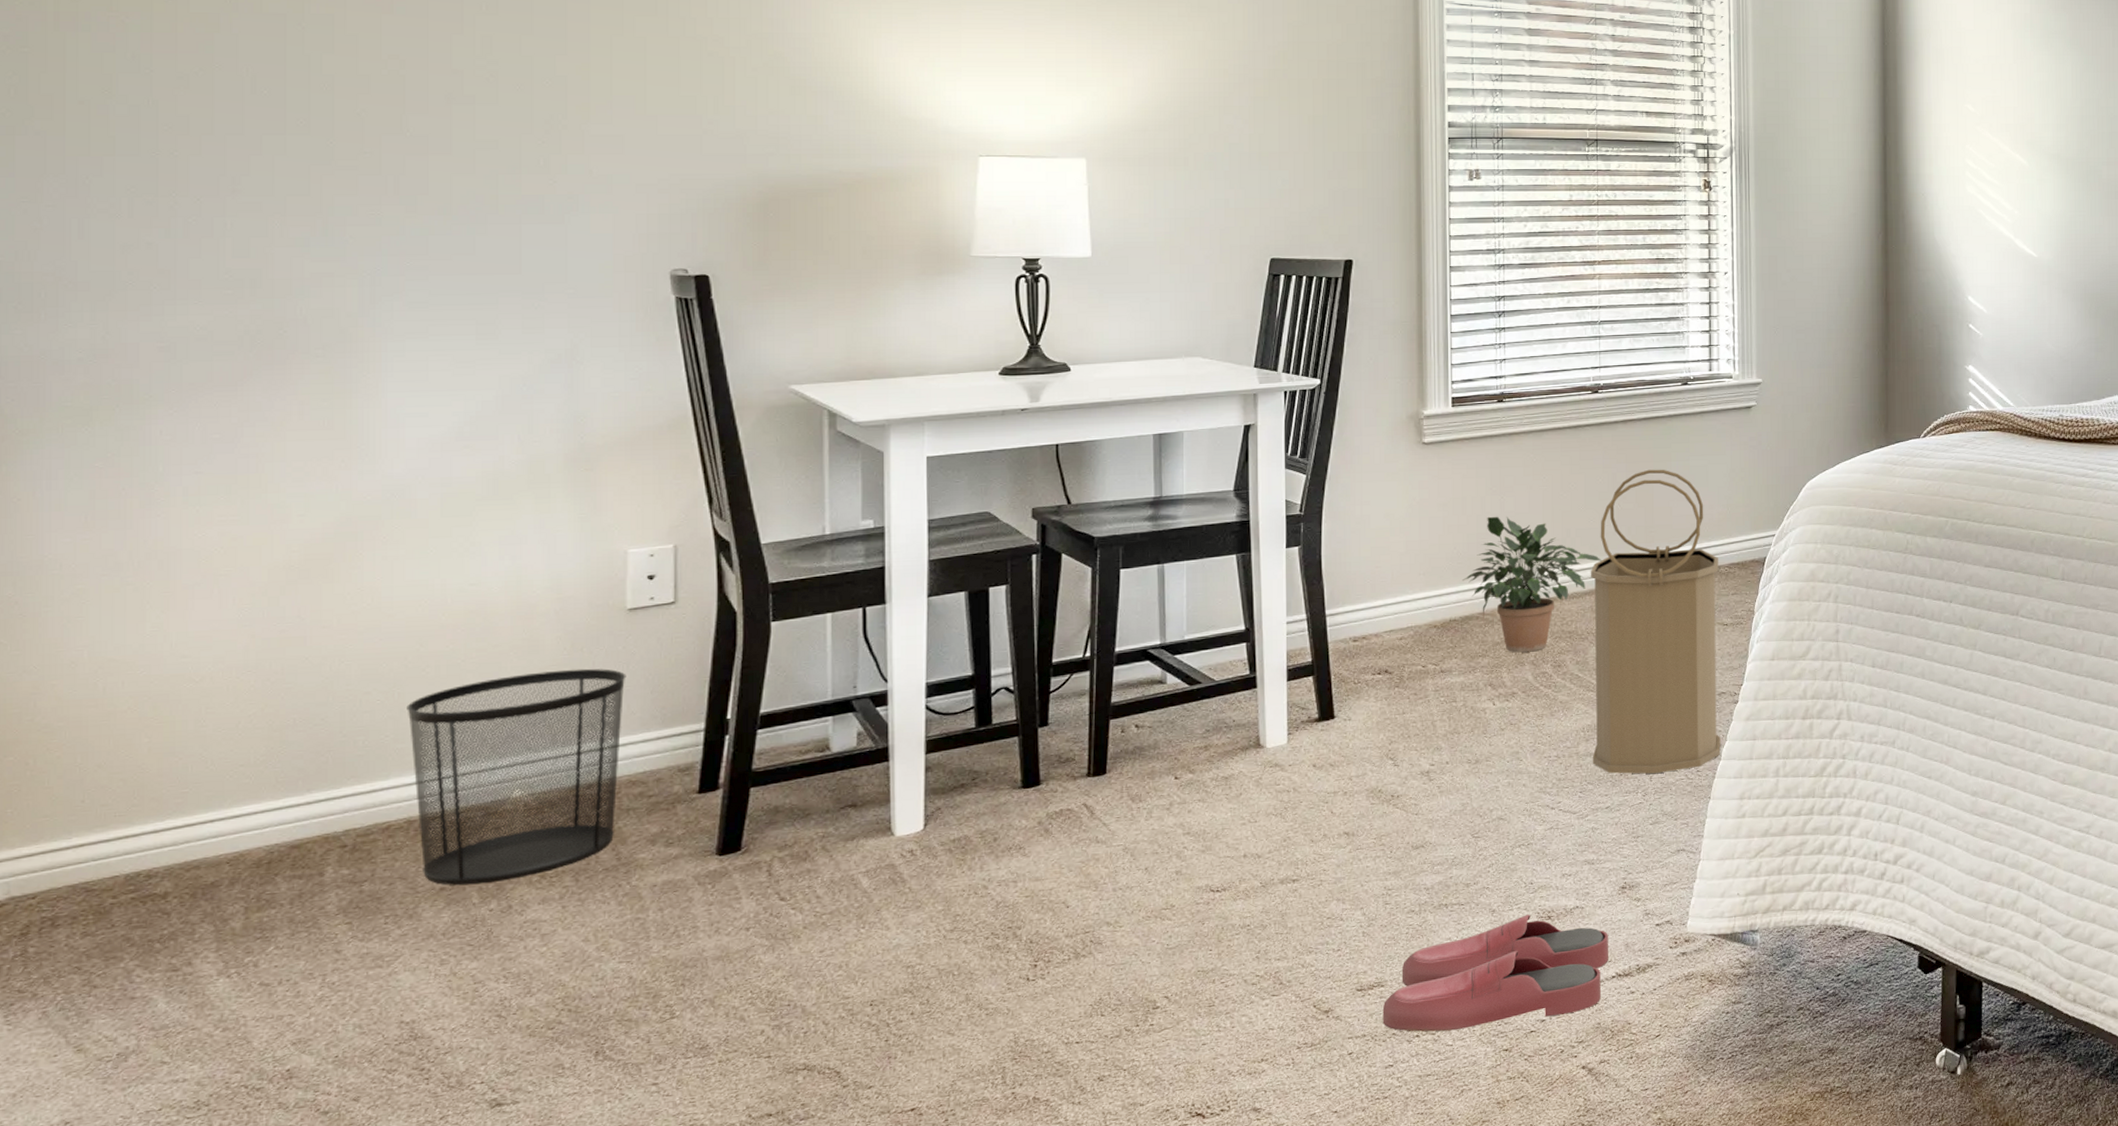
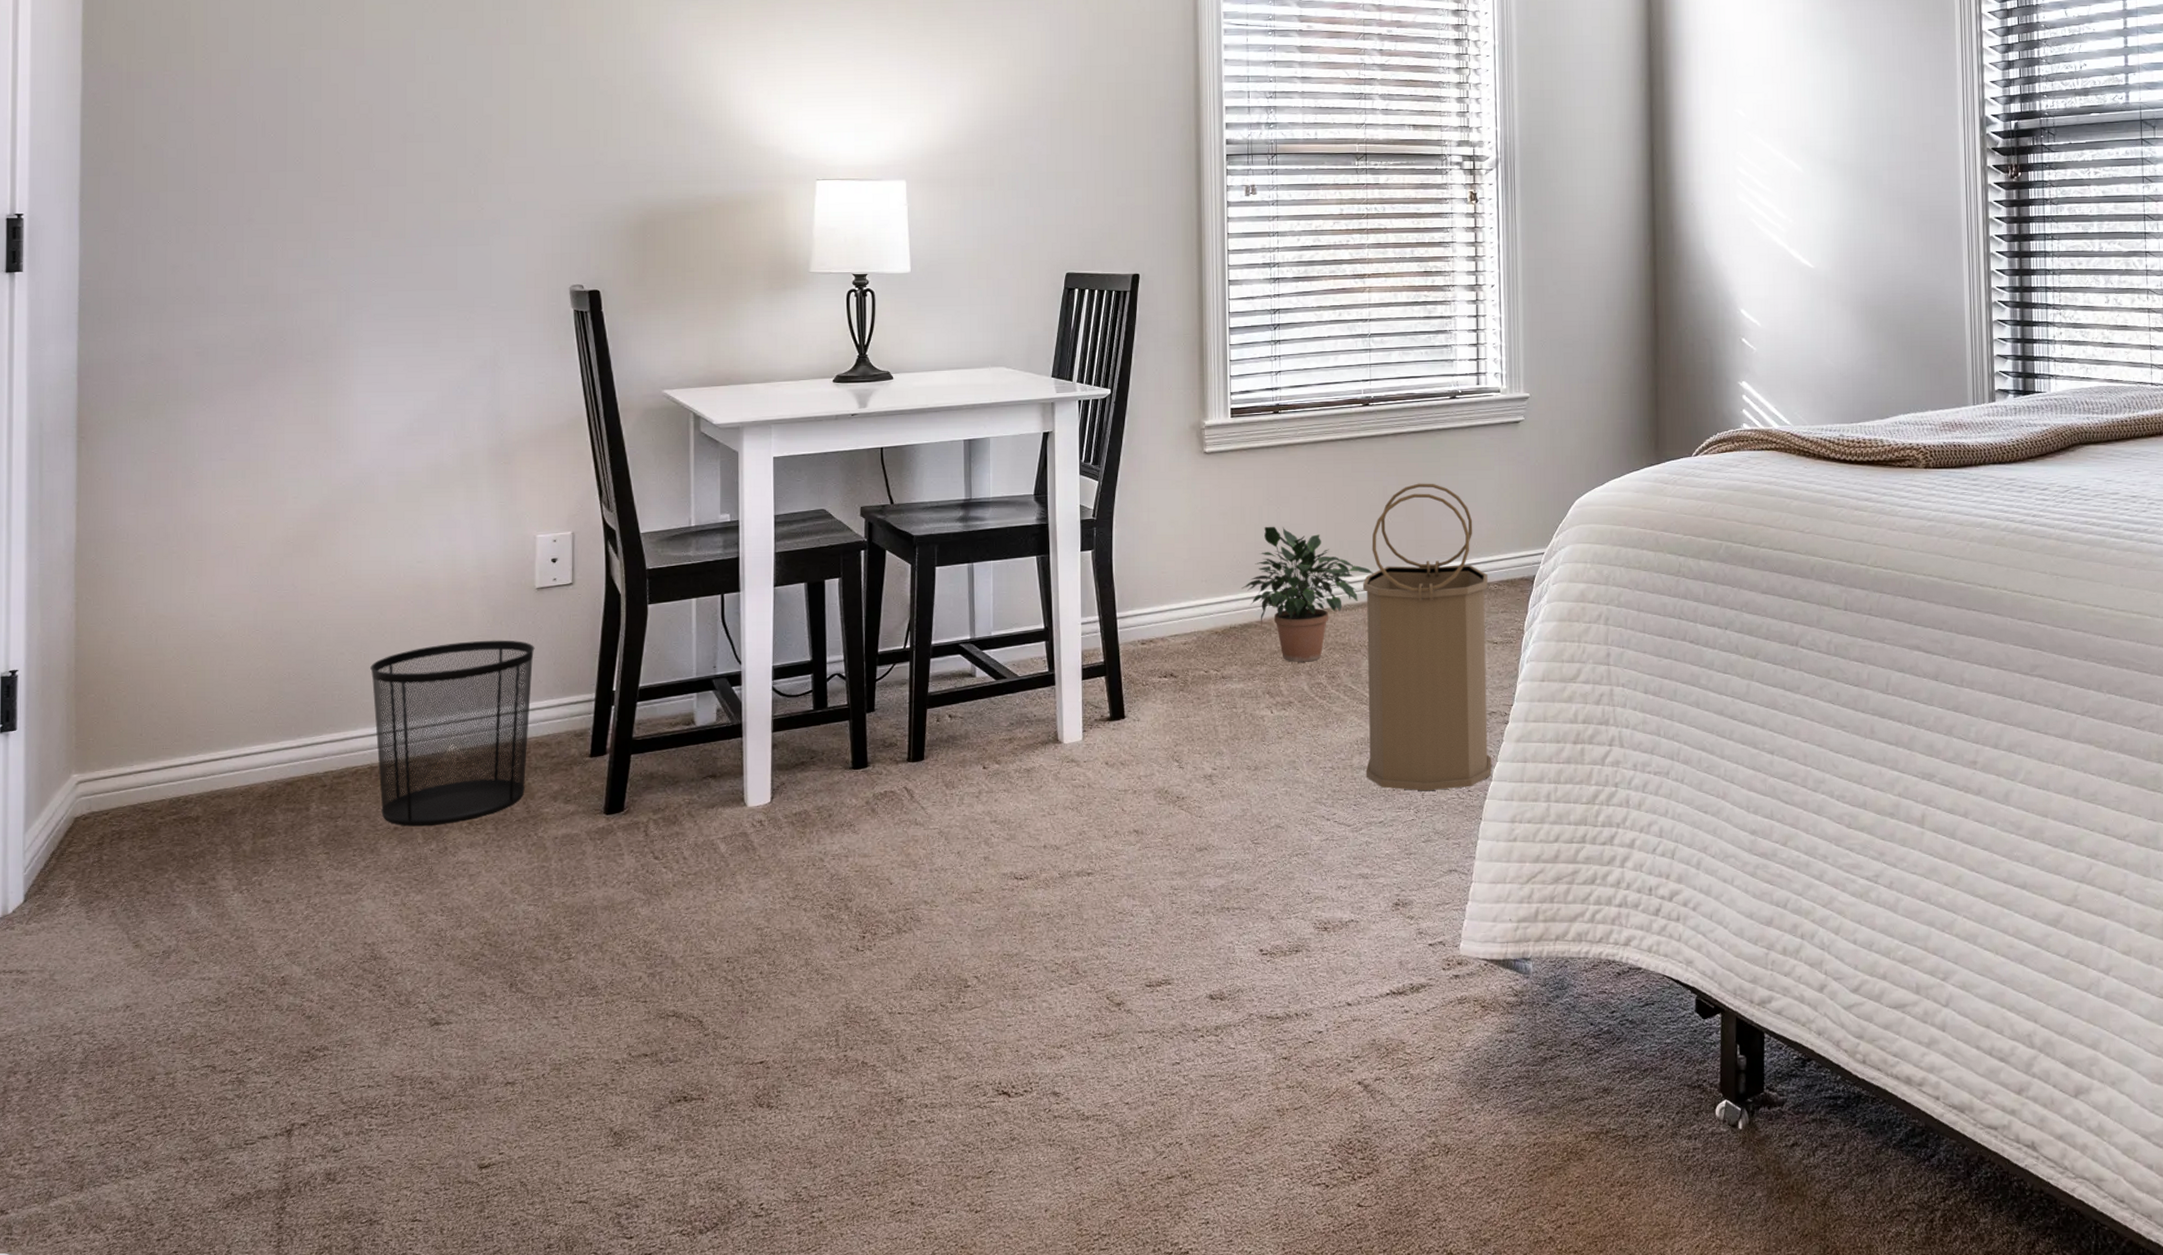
slippers: present [1382,914,1608,1032] -> none [1169,924,1383,1034]

